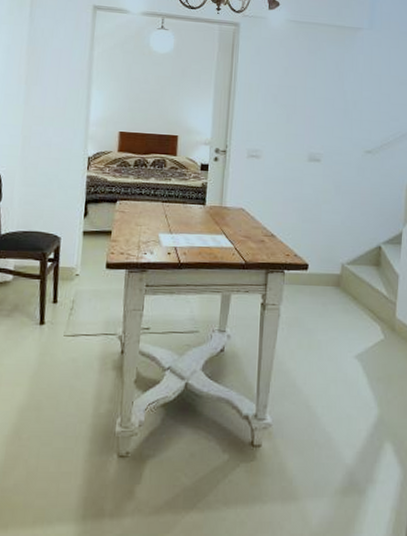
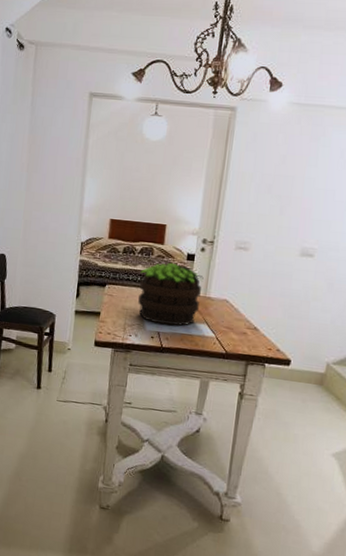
potted plant: none [152,173,219,239] -> present [138,262,204,326]

